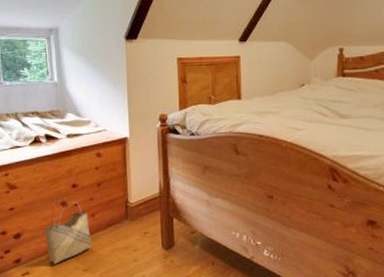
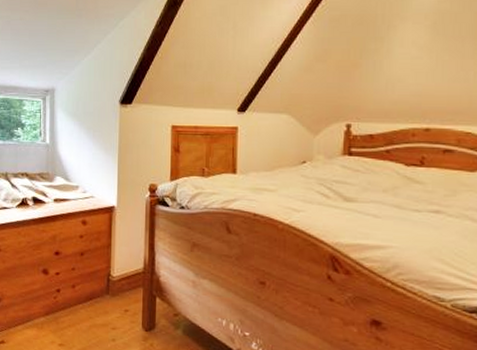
woven basket: present [44,197,92,264] -> none [23,263,71,336]

